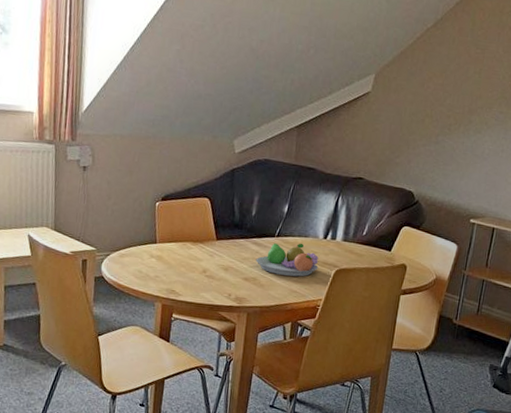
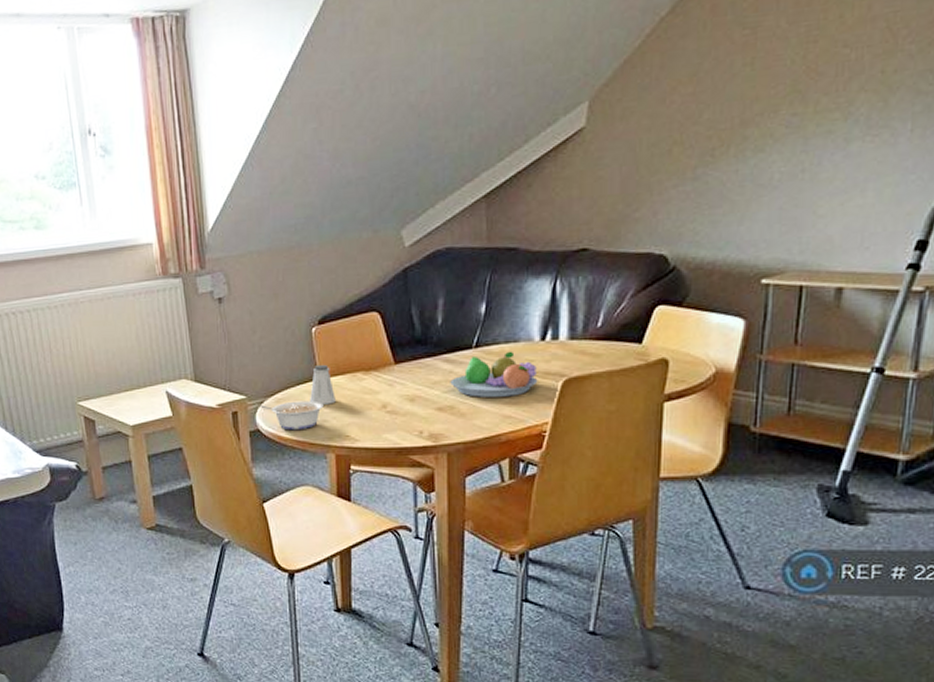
legume: none [106,257,158,281] -> present [260,400,324,431]
saltshaker: none [147,231,168,264] -> present [310,364,336,405]

